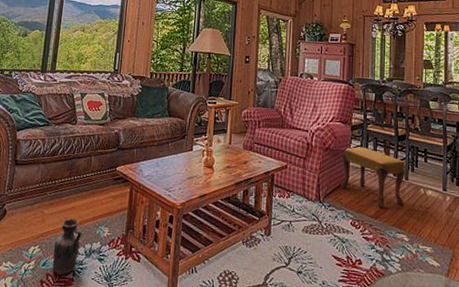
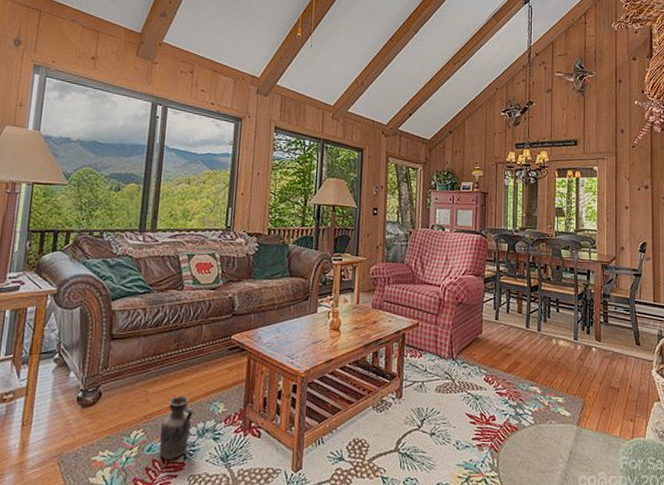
footstool: present [341,147,406,208] -> none [474,300,538,362]

